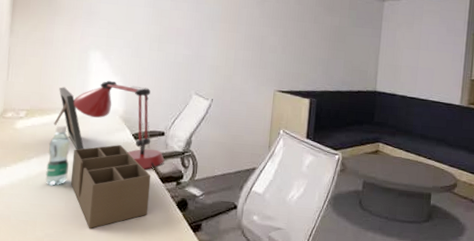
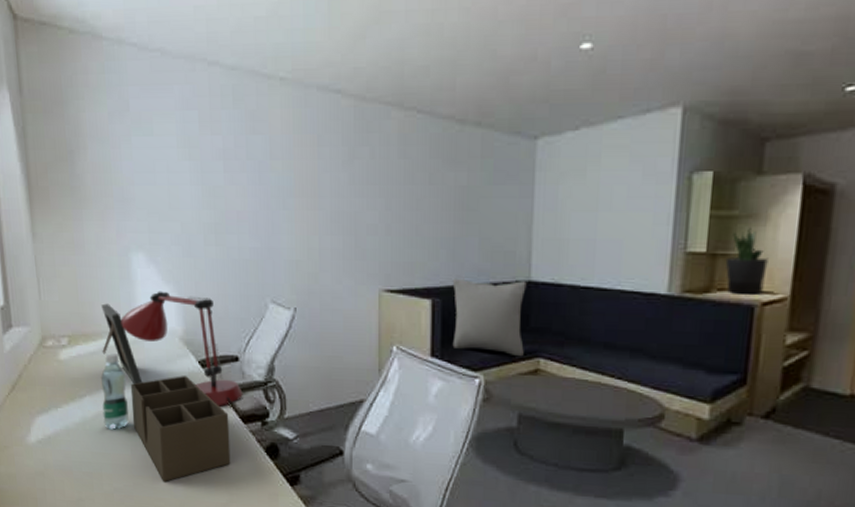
pillow: none [322,86,373,142] -> present [452,278,527,357]

